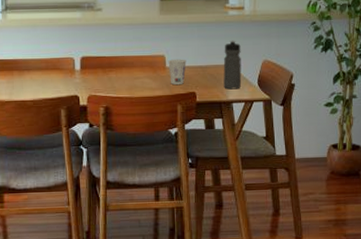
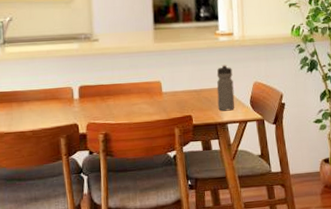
cup: present [168,59,187,85] -> none [164,84,182,109]

